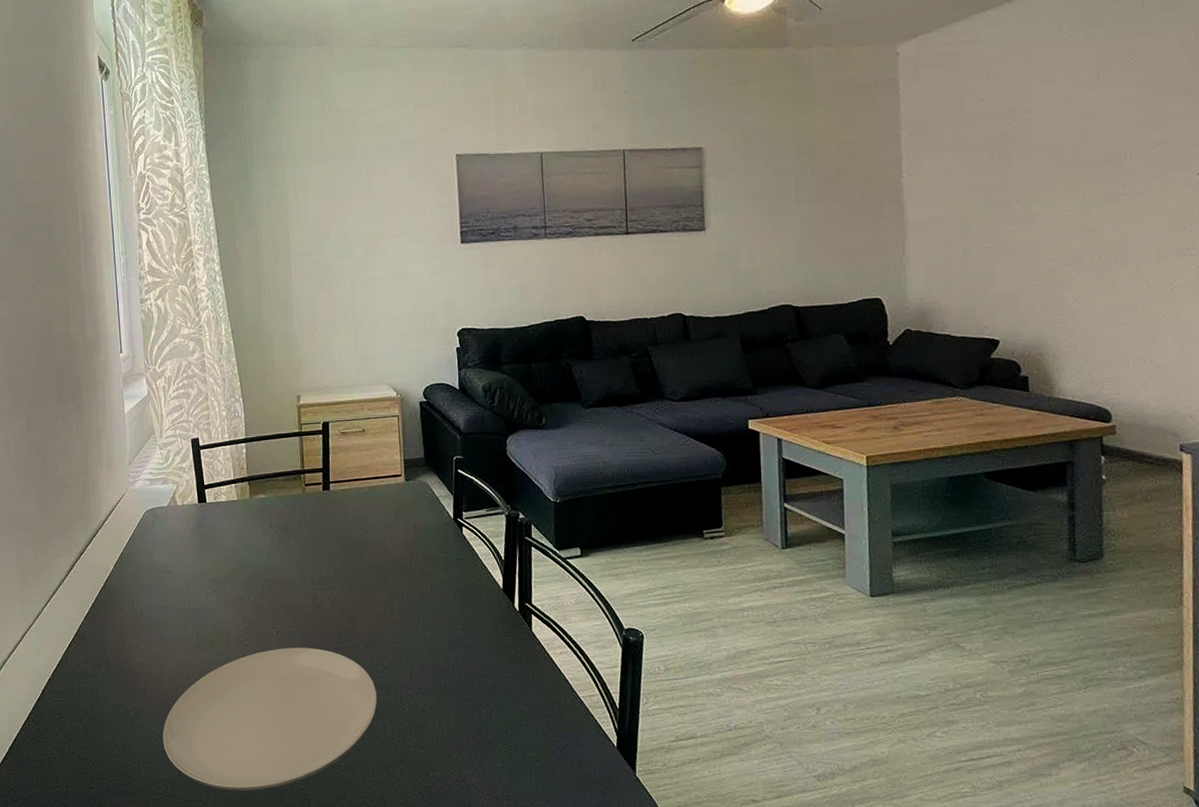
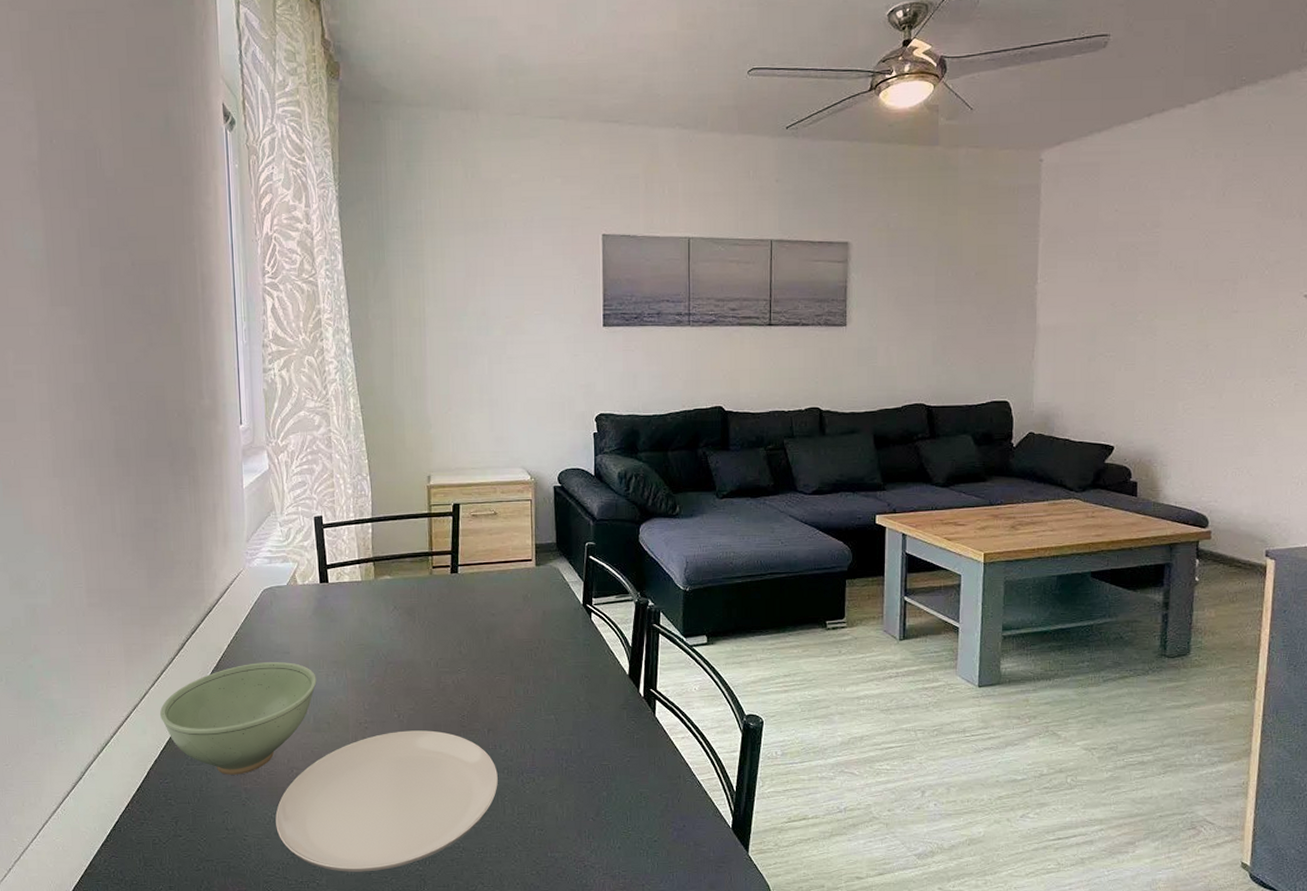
bowl: none [52,580,198,693] -> present [159,661,317,775]

